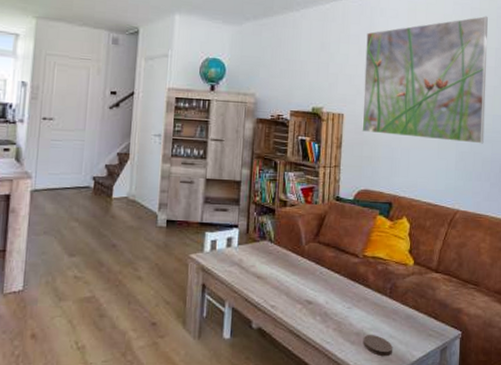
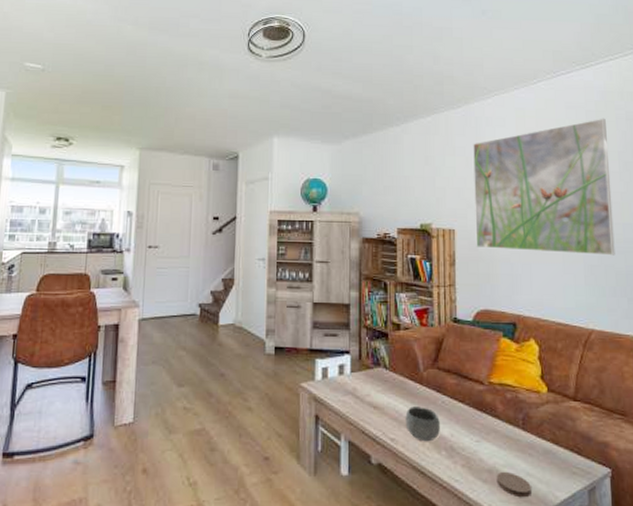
bowl: none [285,277,317,308] -> present [405,407,440,442]

